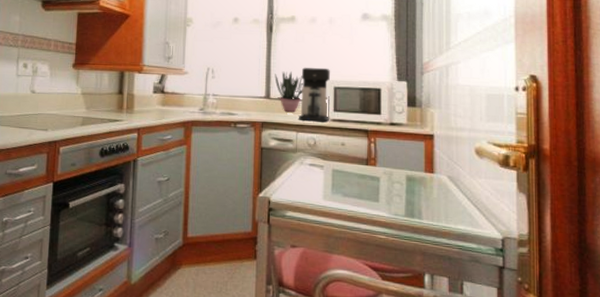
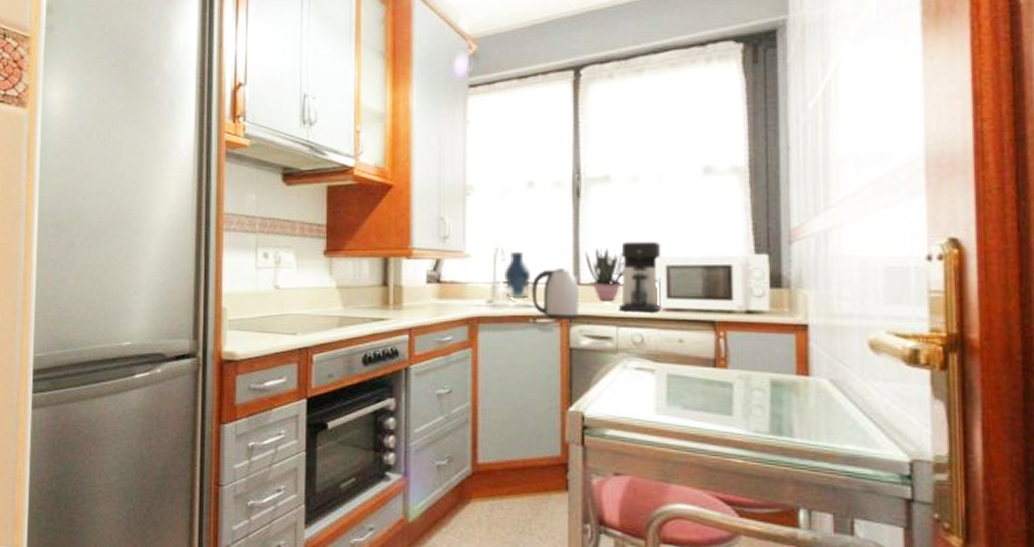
vase: none [213,72,234,109] -> present [504,252,532,299]
kettle: none [233,86,271,126] -> present [532,269,580,321]

